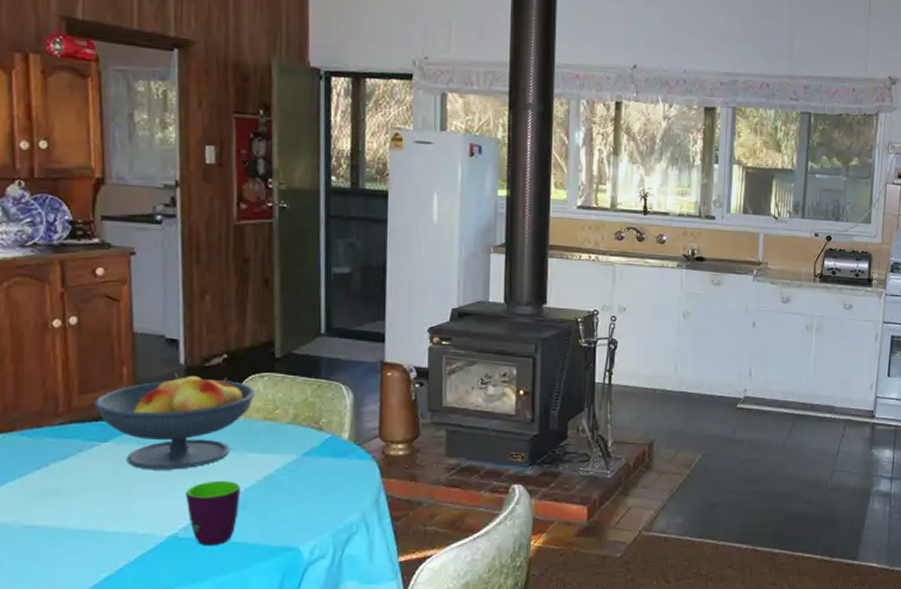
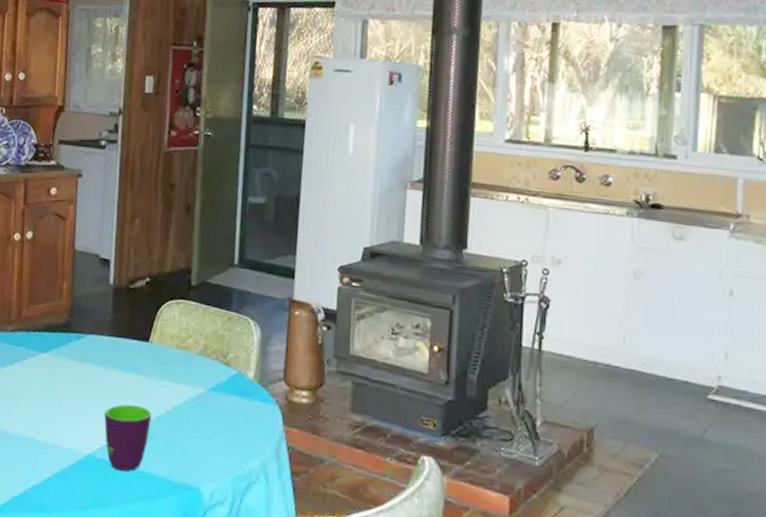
fruit bowl: present [94,372,255,470] -> none [38,291,171,389]

